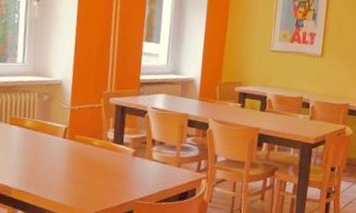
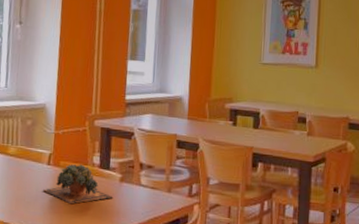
succulent plant: none [58,138,125,176] -> present [42,164,112,204]

